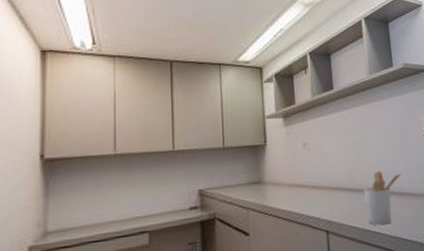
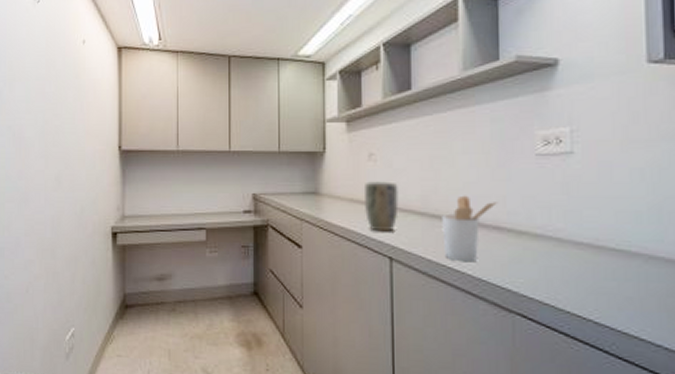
plant pot: none [301,165,331,210] -> present [363,181,399,232]

